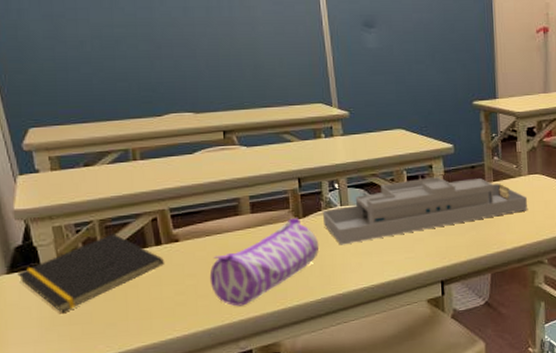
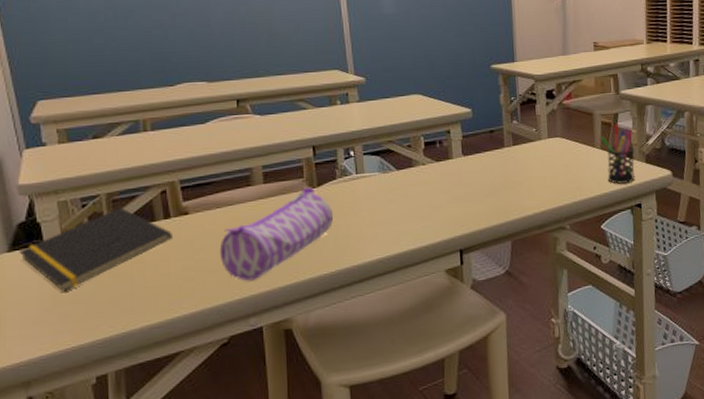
desk organizer: present [322,177,528,245] -> none [337,142,548,215]

